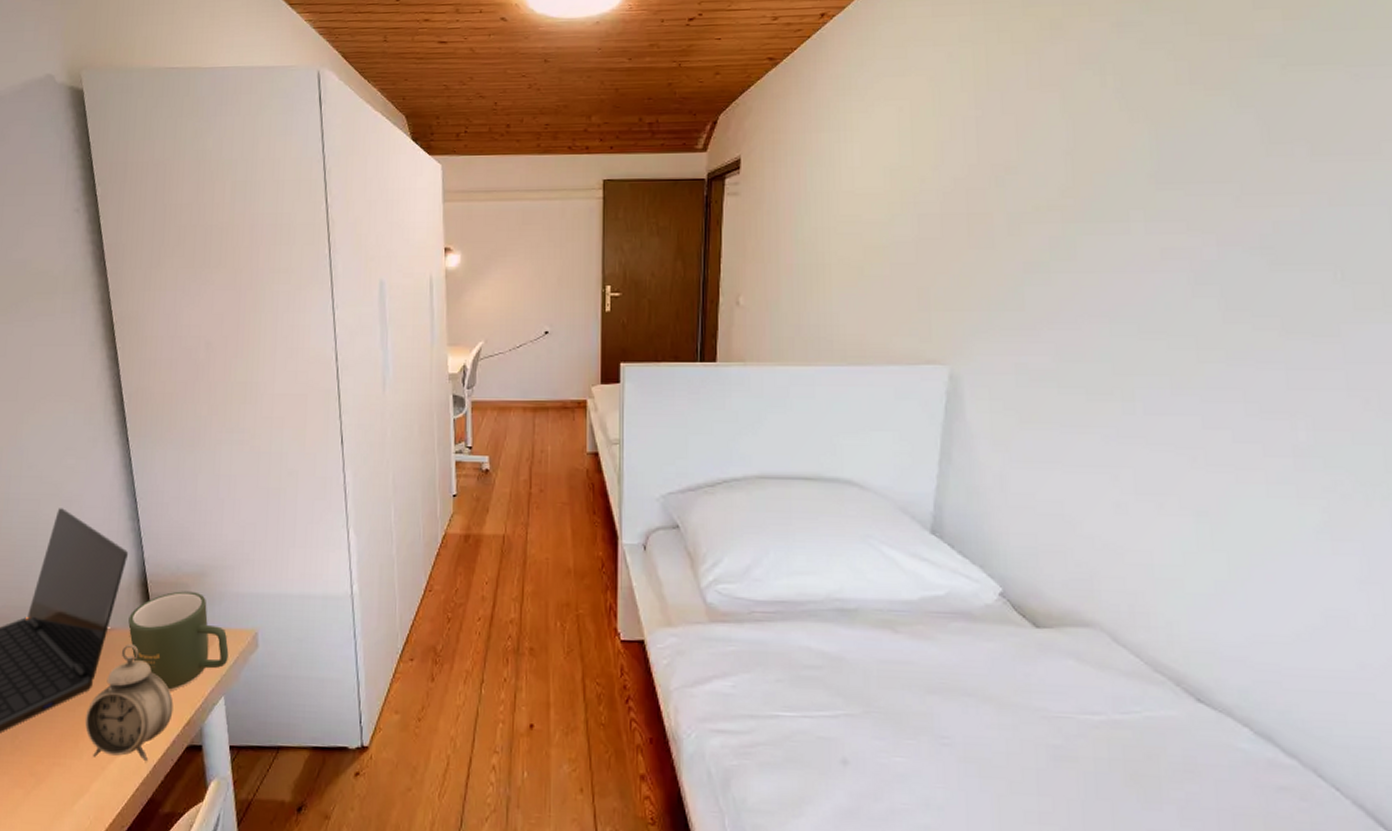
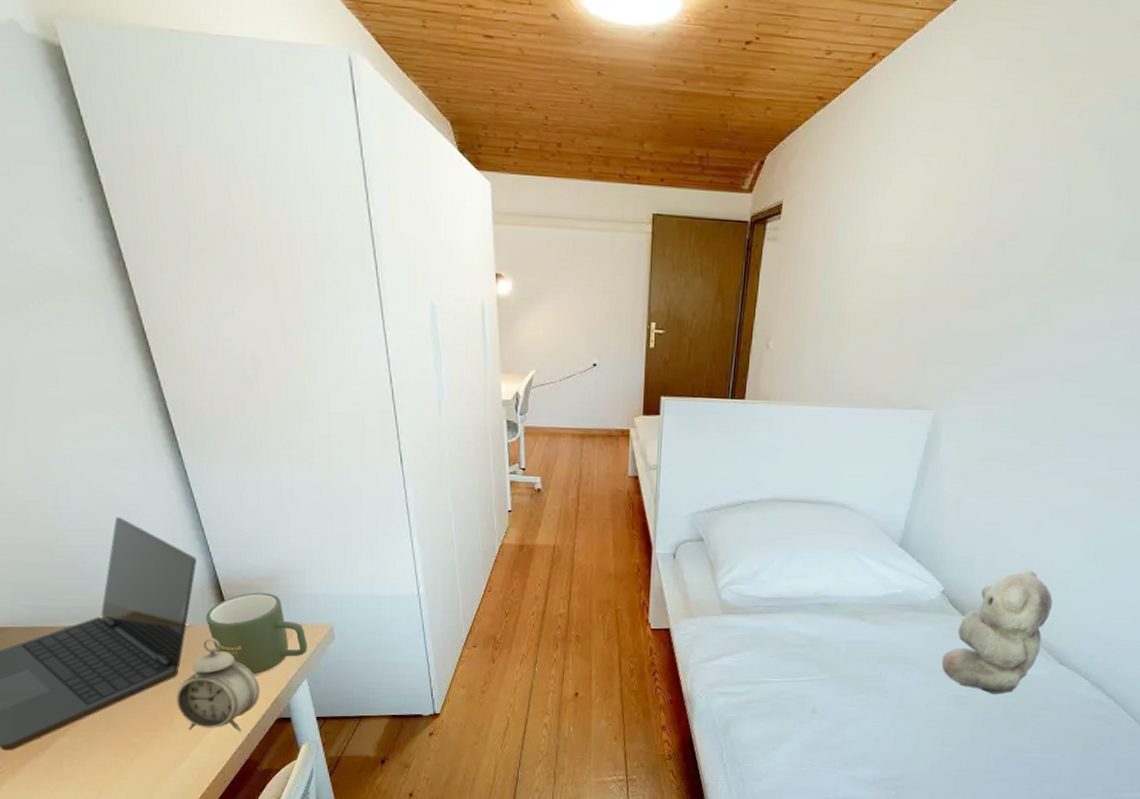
teddy bear: none [1017,564,1165,746] -> present [941,570,1053,694]

